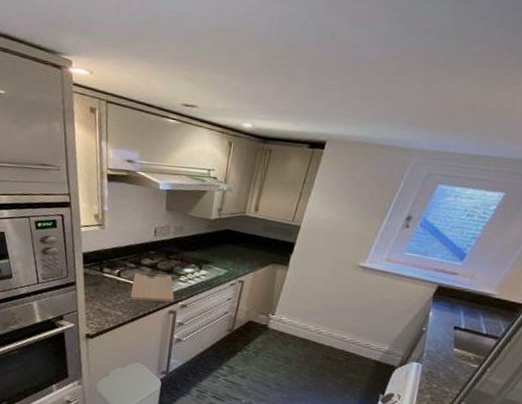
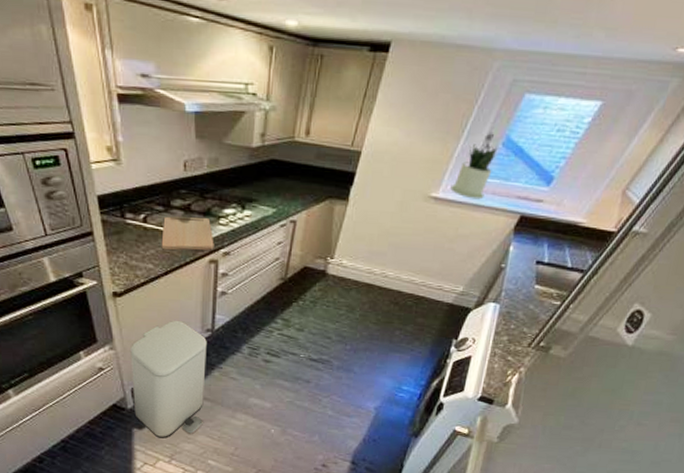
planter: none [376,224,416,271] -> present [450,144,498,200]

